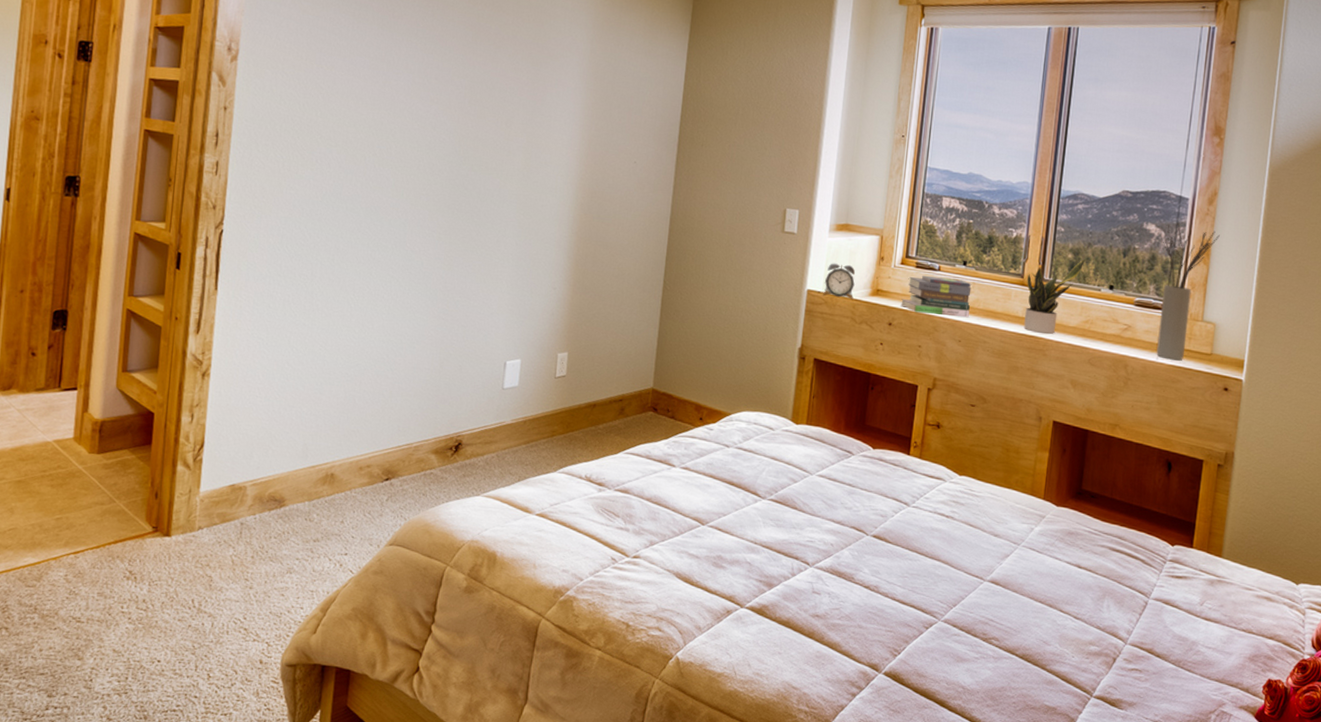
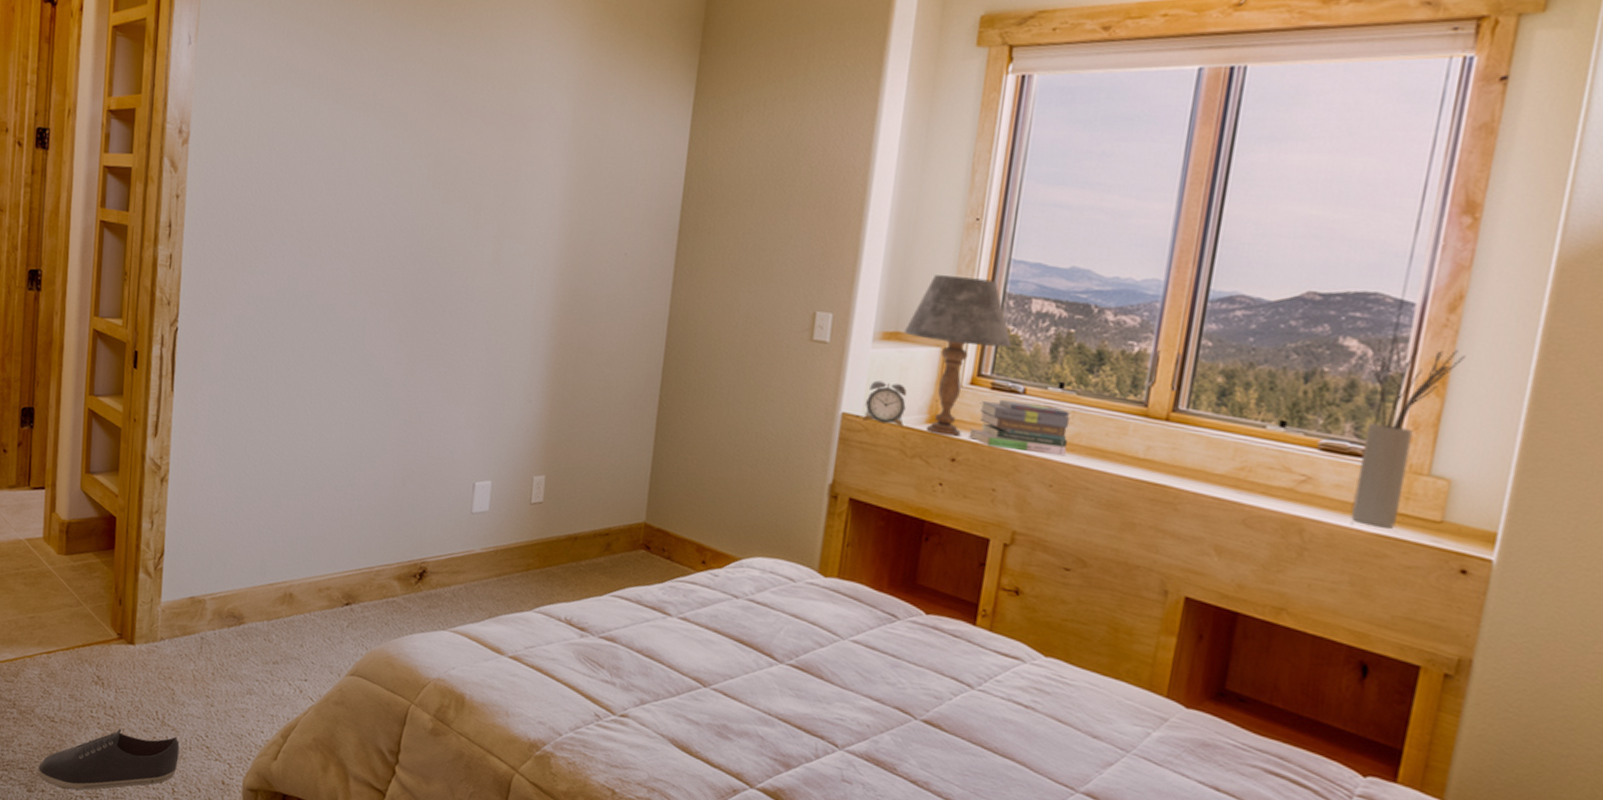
shoe: none [59,621,216,689] -> present [37,728,180,790]
table lamp: none [852,179,929,306] -> present [904,275,1012,438]
potted plant: present [1024,259,1085,335] -> none [1145,385,1243,484]

